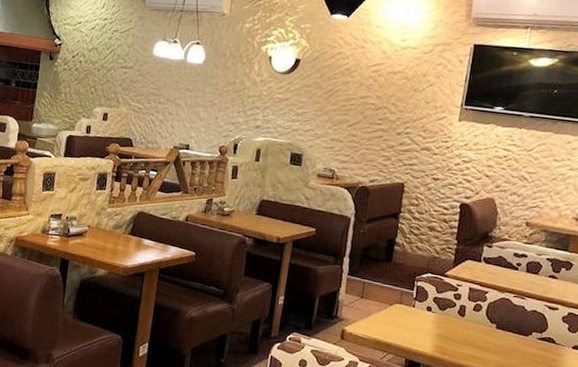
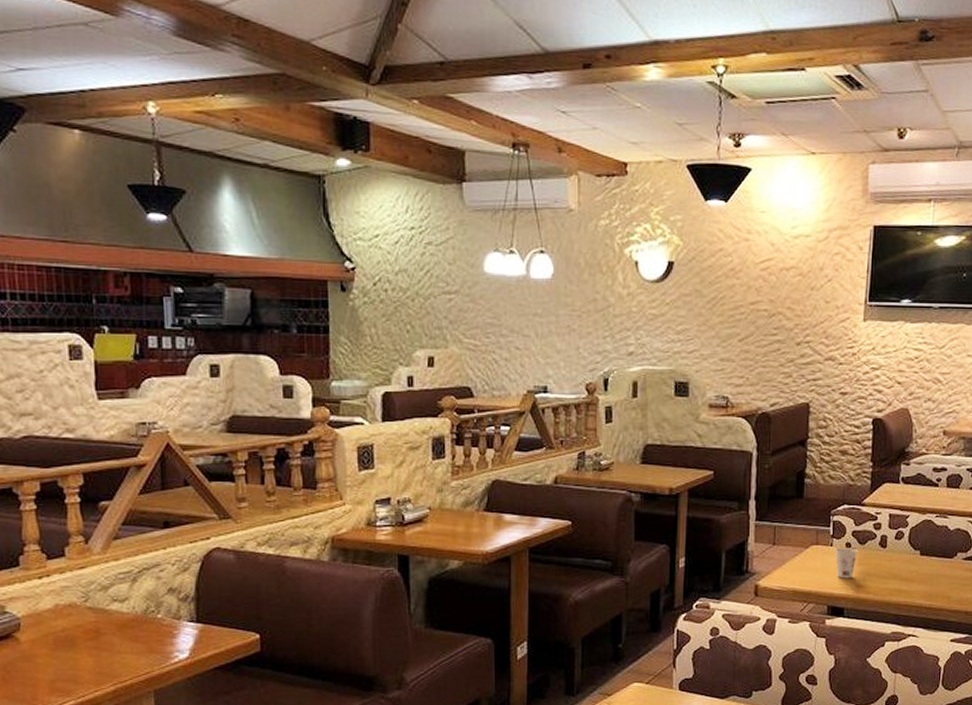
cup: none [416,309,437,338] -> present [835,546,857,579]

